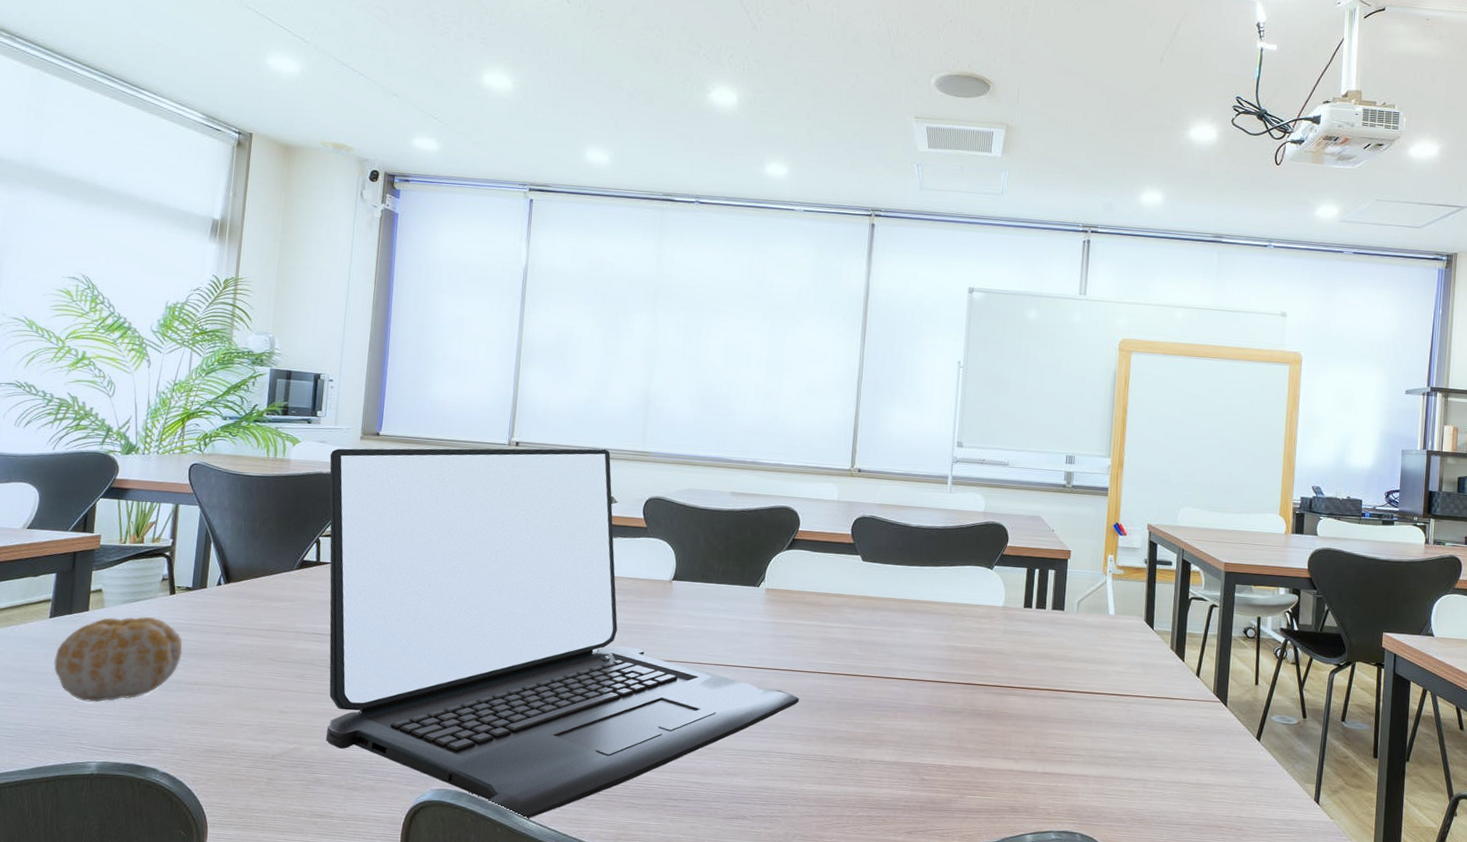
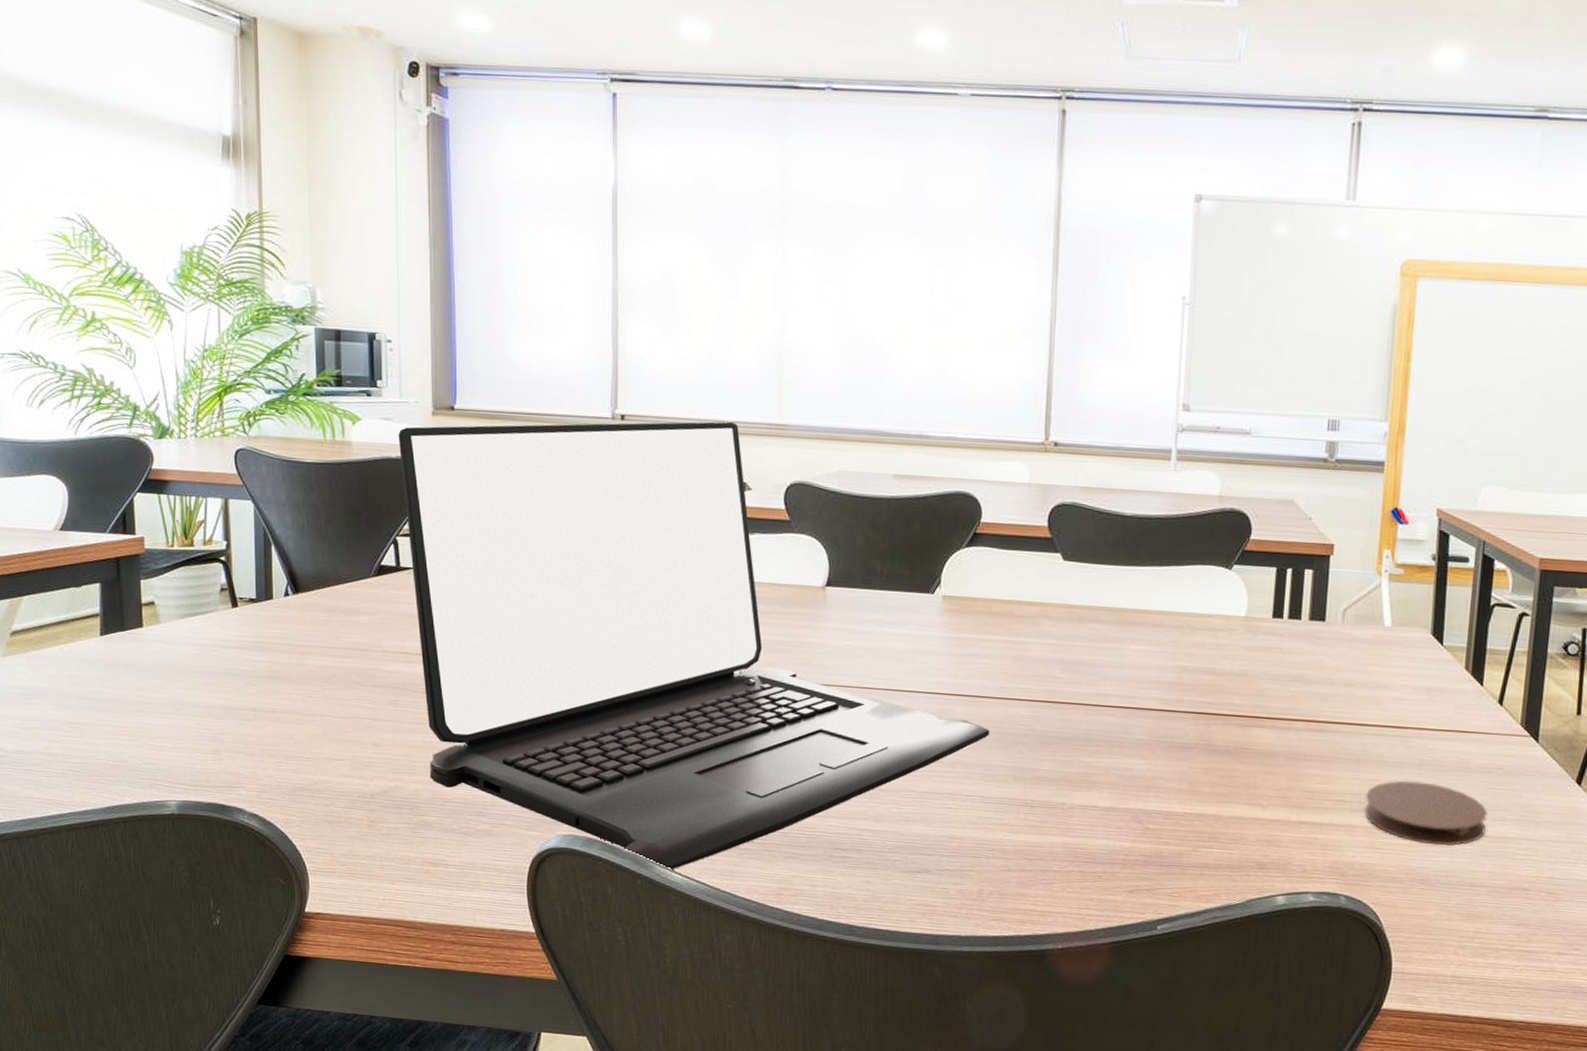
fruit: present [54,617,183,702] -> none [113,634,255,733]
coaster: none [1094,738,1191,792] -> present [1363,780,1489,846]

